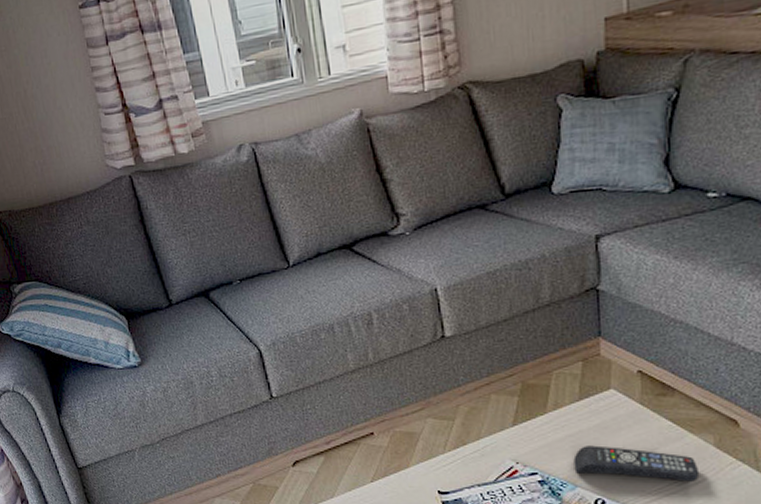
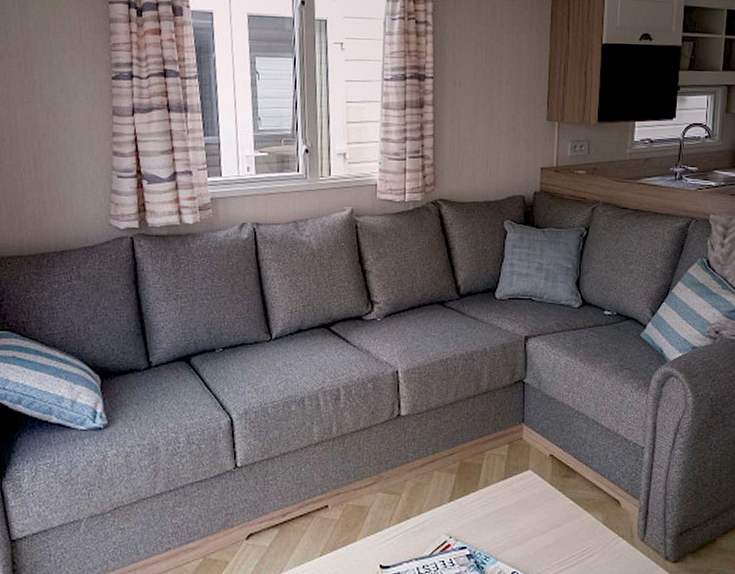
remote control: present [573,445,700,482] -> none [496,521,592,556]

